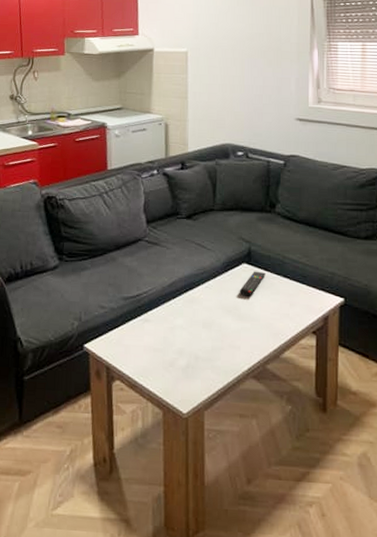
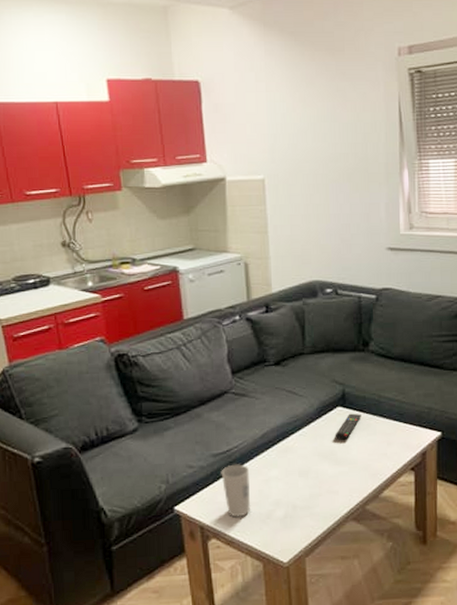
cup: none [129,309,156,362] -> present [221,464,251,518]

